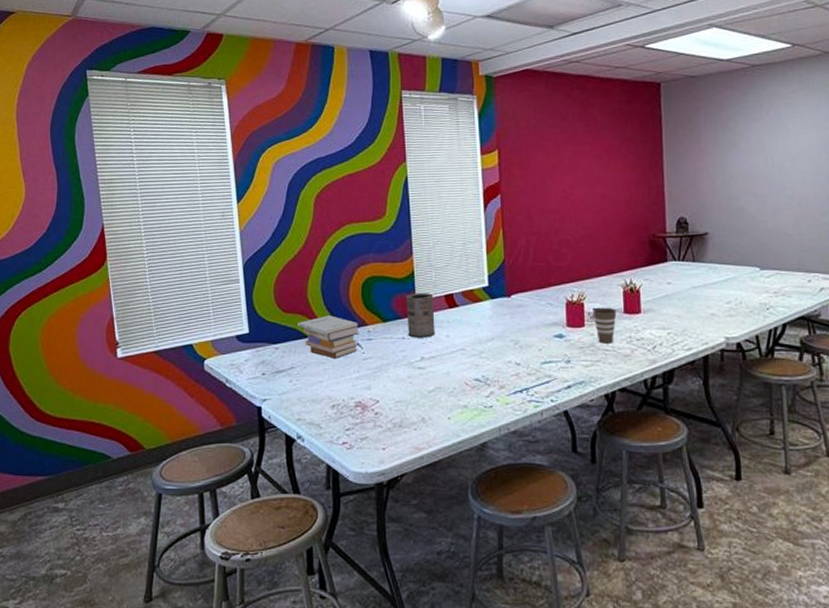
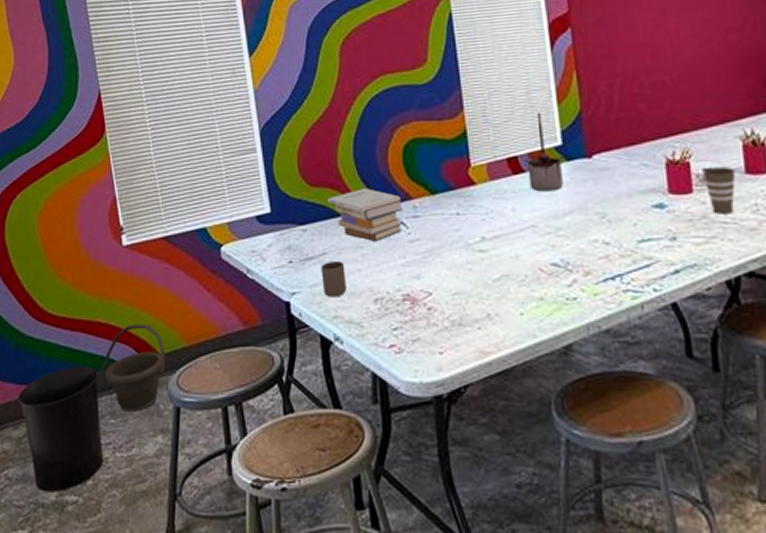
waste bin: none [15,460,91,567] -> present [18,367,104,493]
bucket: none [93,424,151,497] -> present [102,324,165,411]
cup: none [289,373,309,404] -> present [321,260,346,298]
paint can: present [406,293,435,338] -> none [458,156,498,213]
paint can: none [458,259,489,323] -> present [524,112,564,192]

